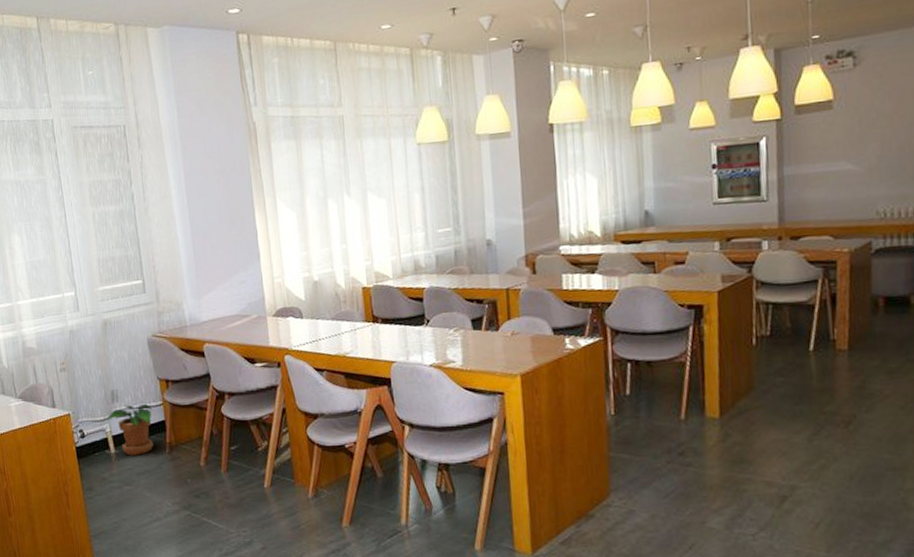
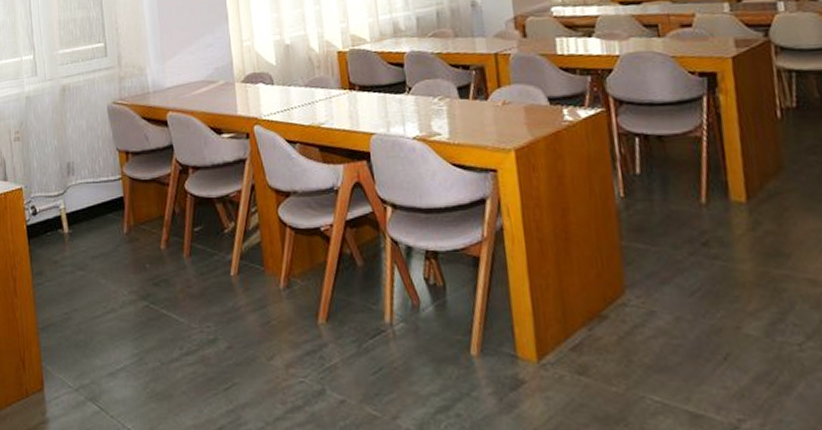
potted plant: present [108,403,154,456] -> none [62,177,111,236]

